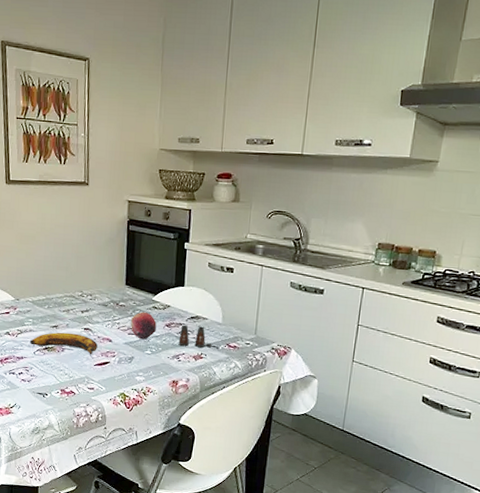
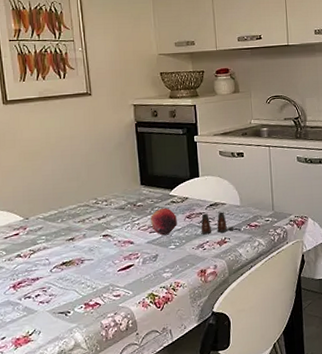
banana: present [29,332,98,354] -> none [44,242,119,263]

